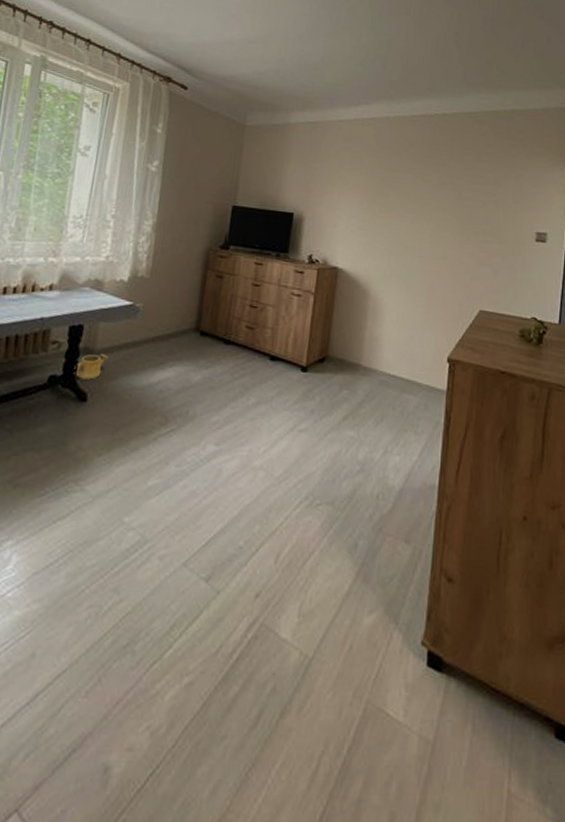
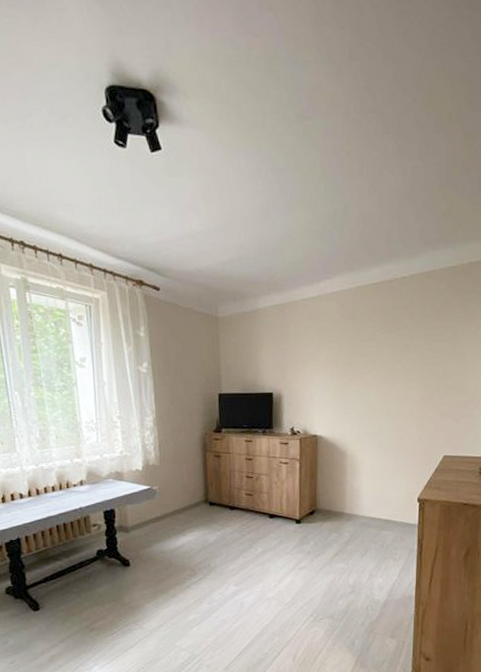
watering can: present [73,354,109,380] -> none [115,529,140,550]

